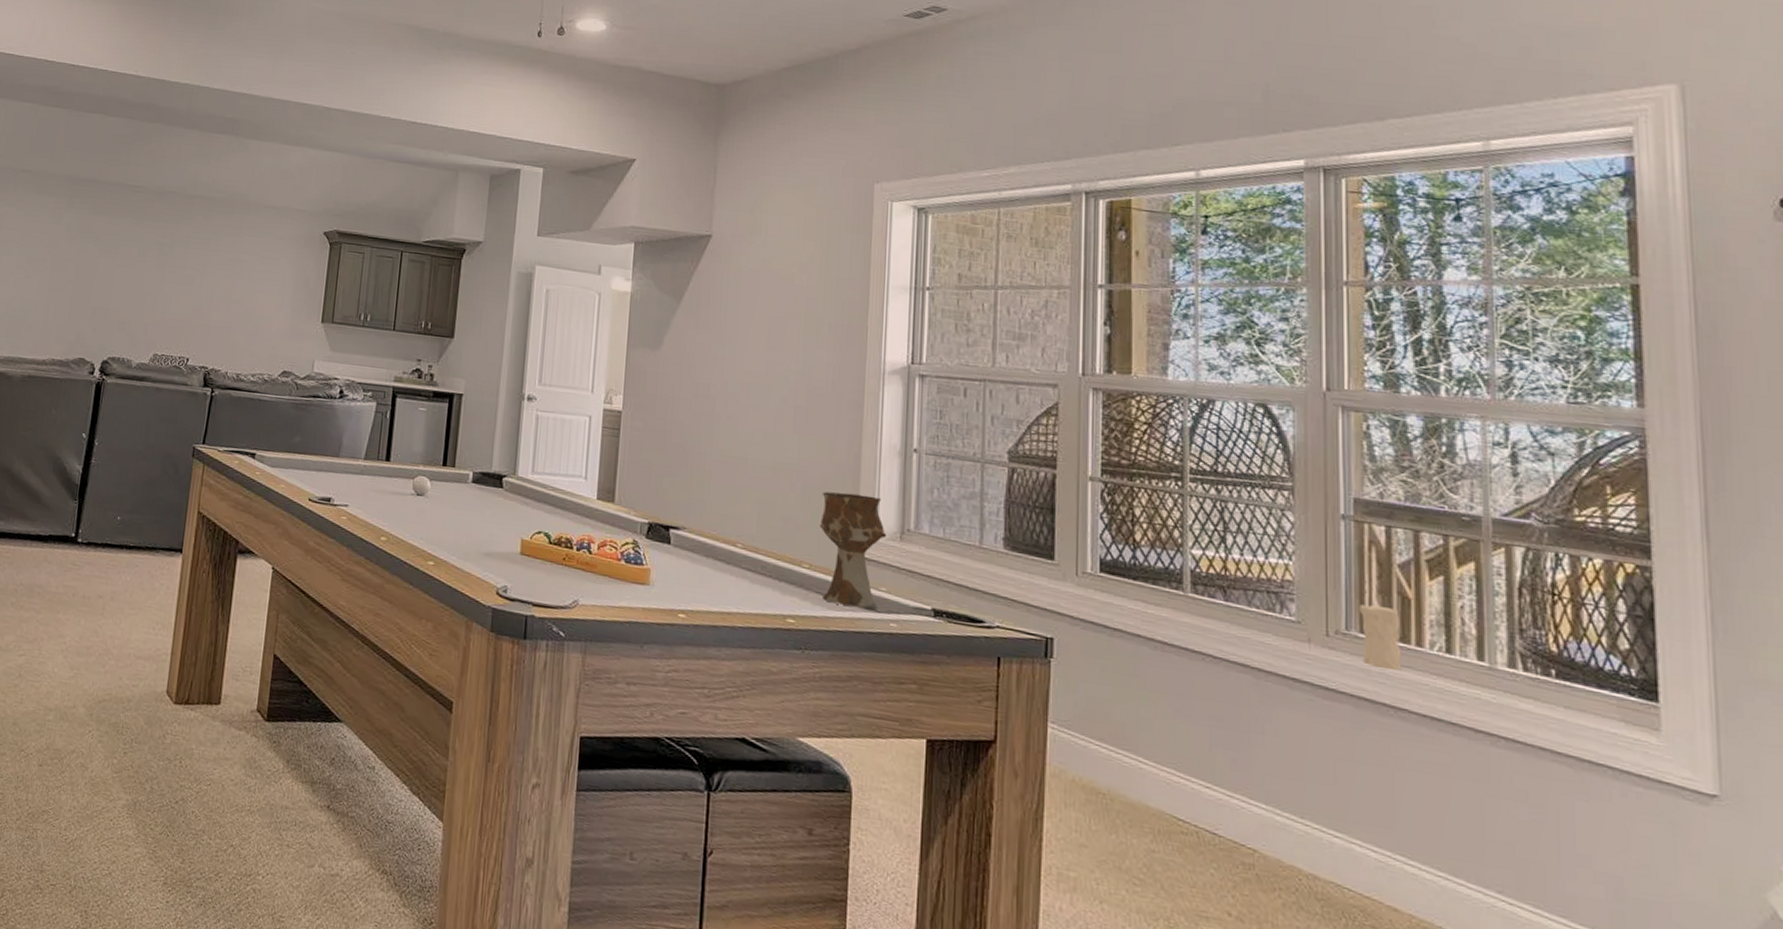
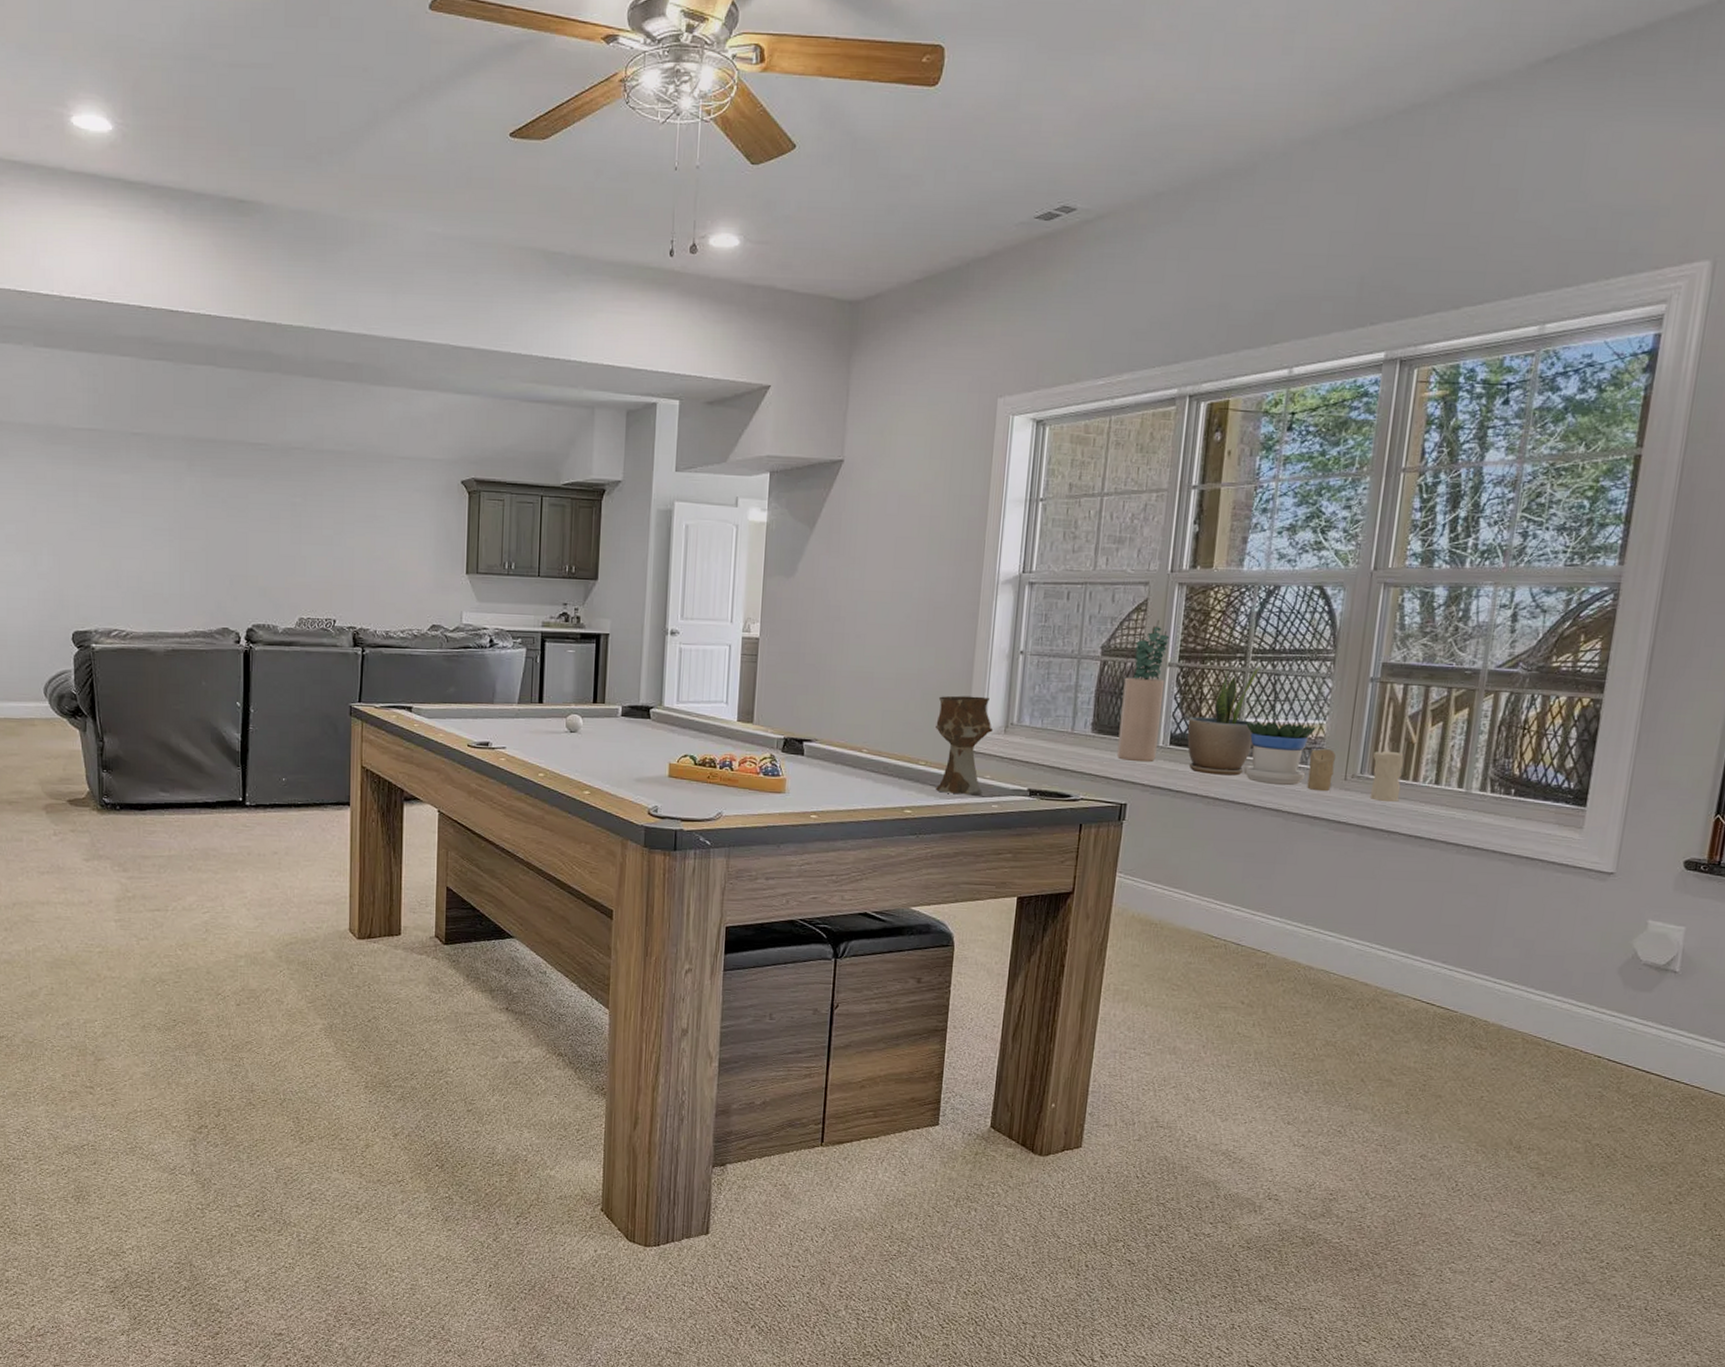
vase: none [1036,427,1088,591] -> present [1117,620,1170,763]
potted plant: none [1120,488,1205,618] -> present [1187,665,1263,776]
flowerpot: none [1192,553,1280,637] -> present [1243,721,1316,786]
candle: none [1277,594,1310,649] -> present [1307,749,1336,792]

